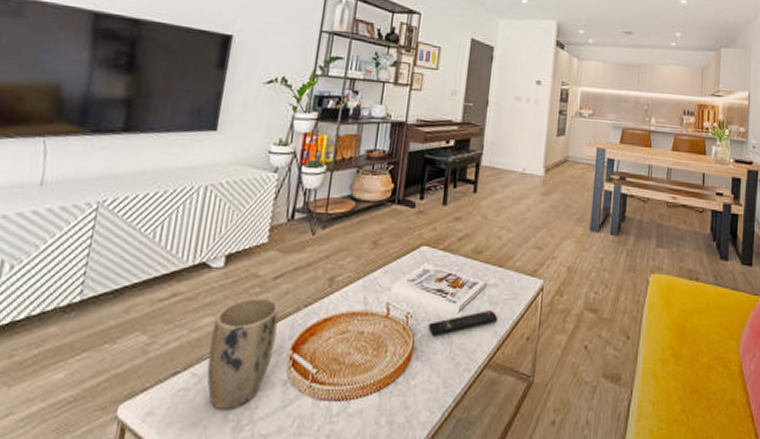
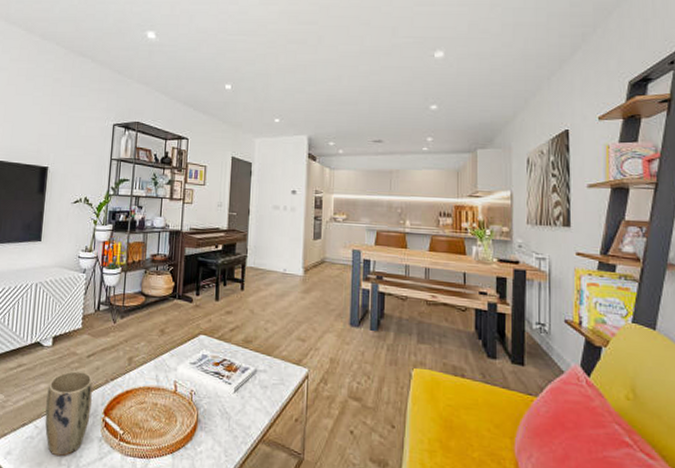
remote control: present [428,309,499,337] -> none [209,392,269,412]

